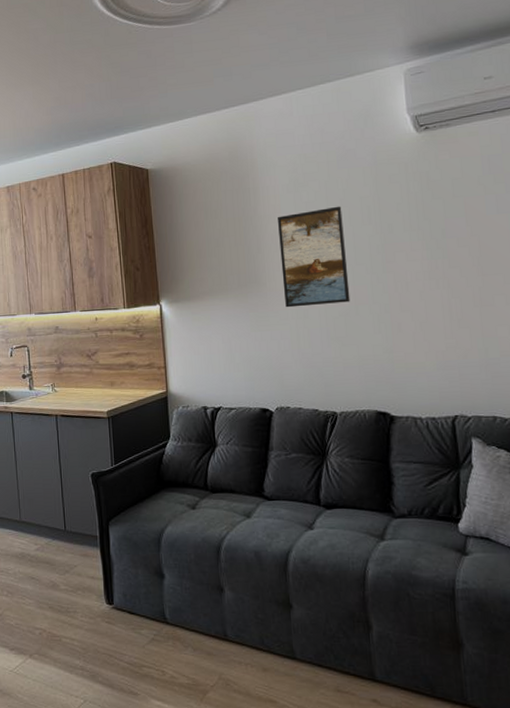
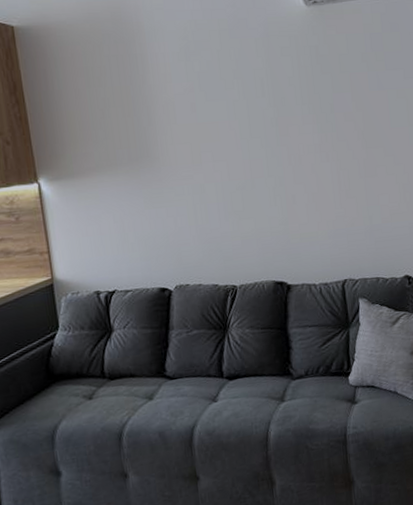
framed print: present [278,206,351,308] -> none [169,77,247,183]

